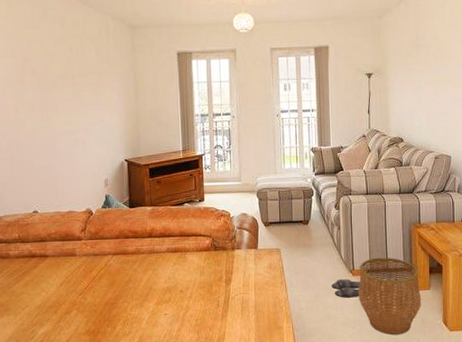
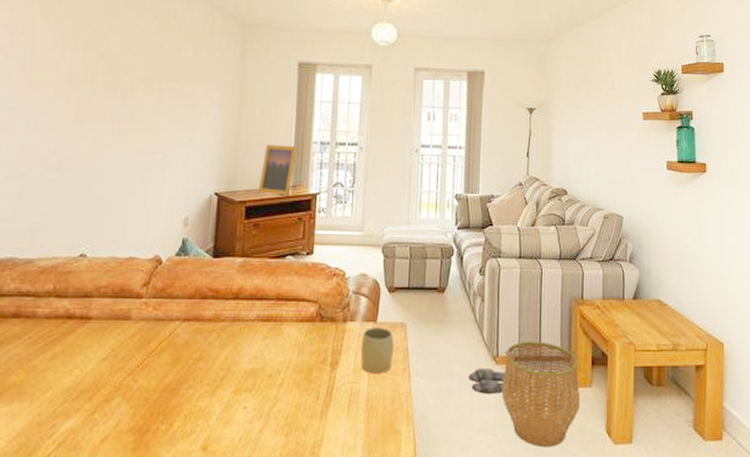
picture frame: none [157,119,184,158] -> present [258,144,298,196]
mug: none [246,252,273,287] -> present [360,327,394,374]

